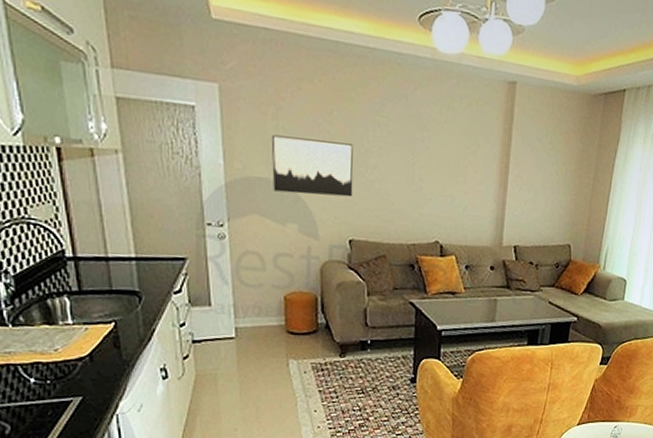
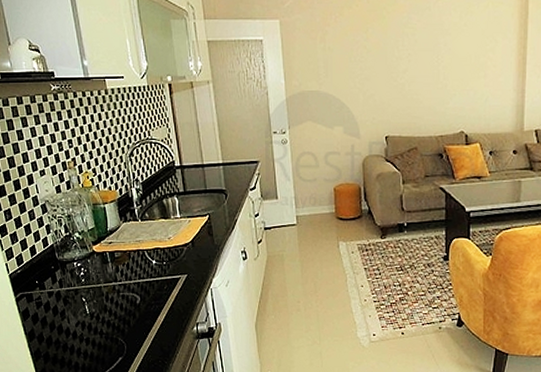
wall art: present [271,135,354,197] -> none [320,55,387,101]

